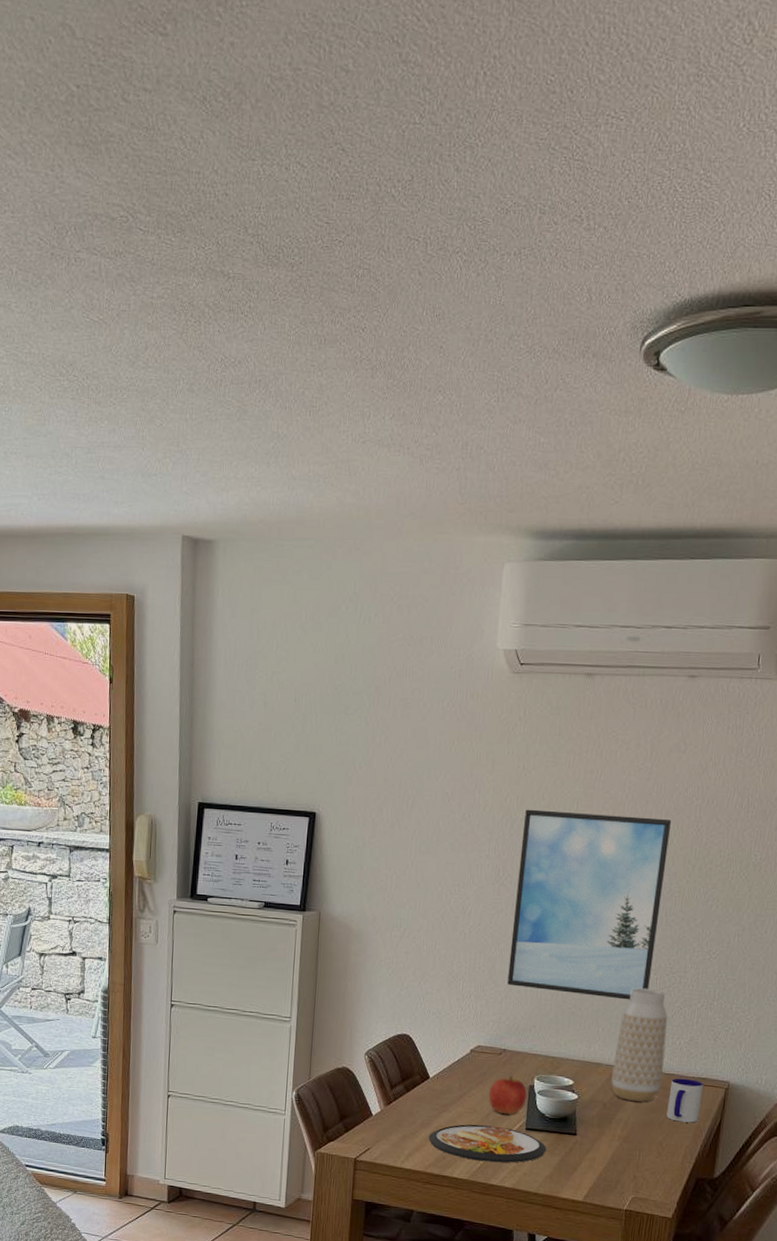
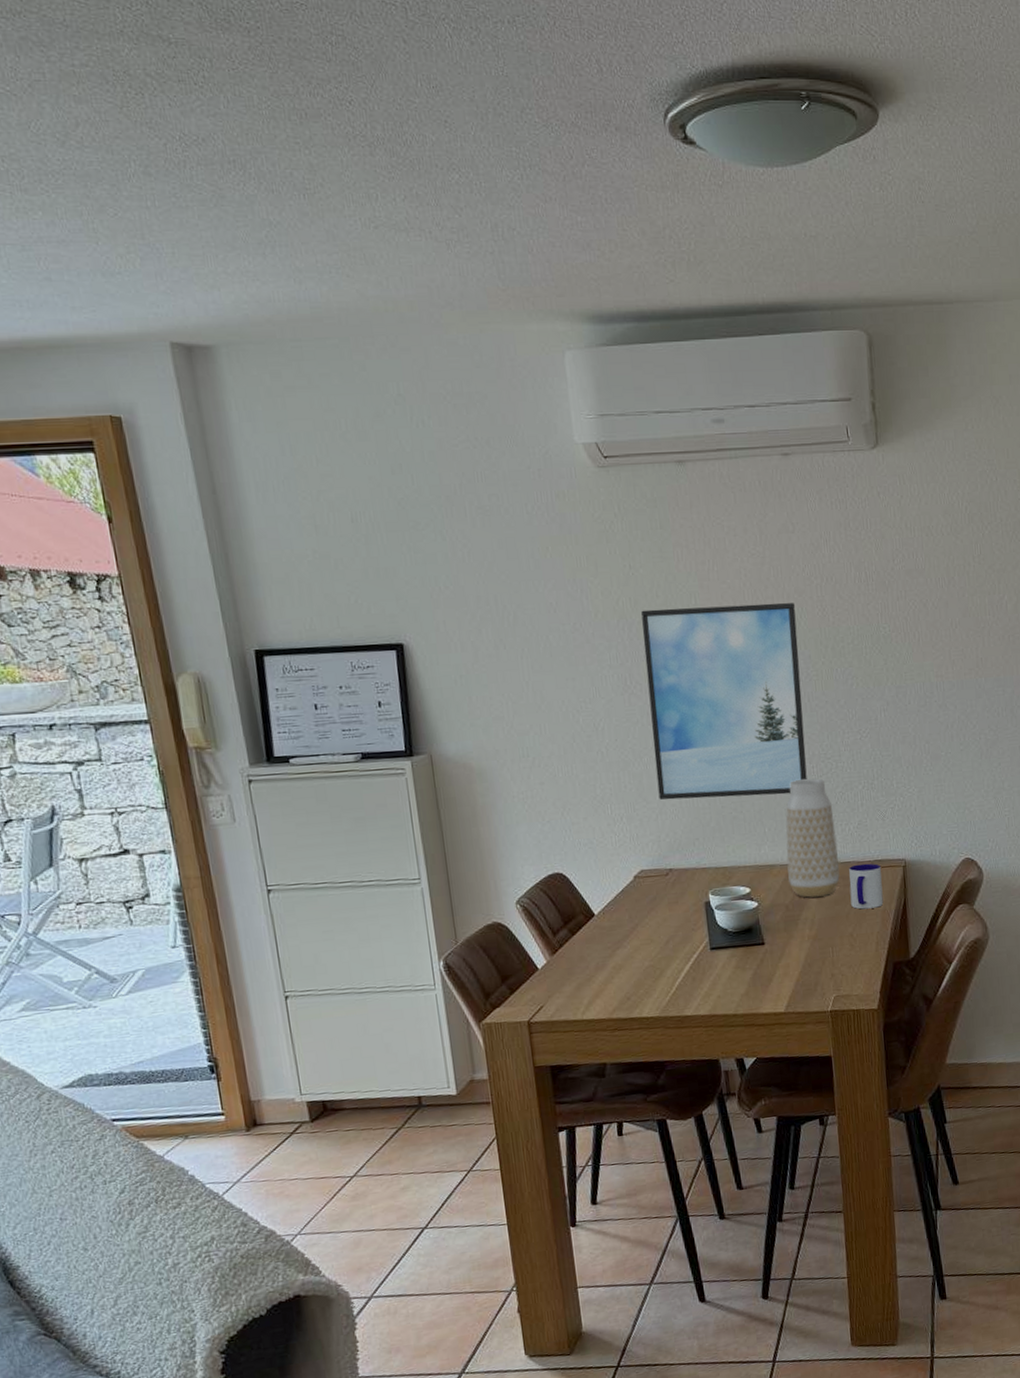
dish: present [428,1124,547,1163] -> none [606,952,737,995]
apple: present [488,1076,528,1114] -> none [663,896,705,938]

